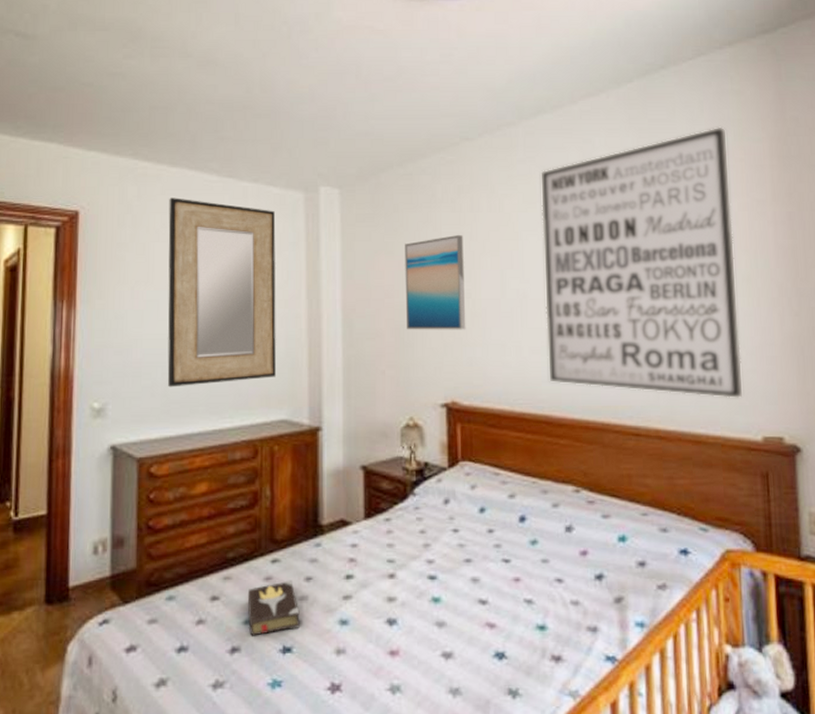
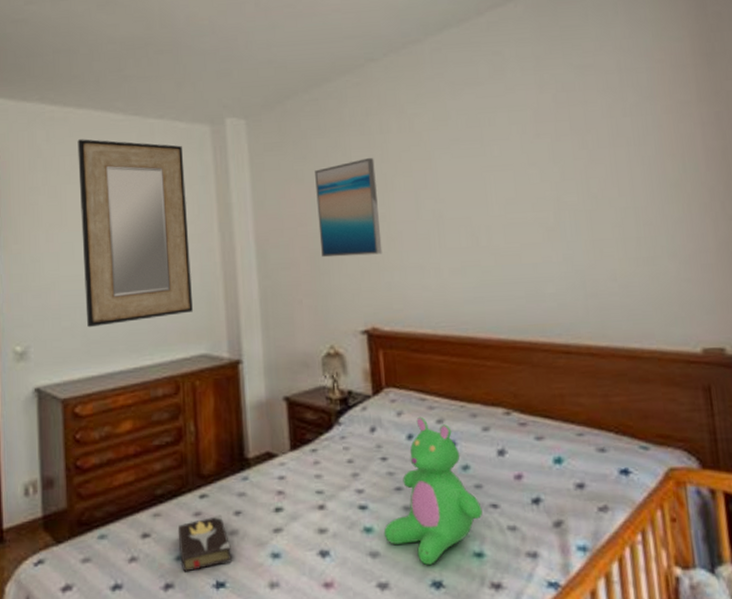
teddy bear: none [451,490,547,636] -> present [383,416,483,565]
wall art: present [542,126,742,399] -> none [451,27,677,311]

